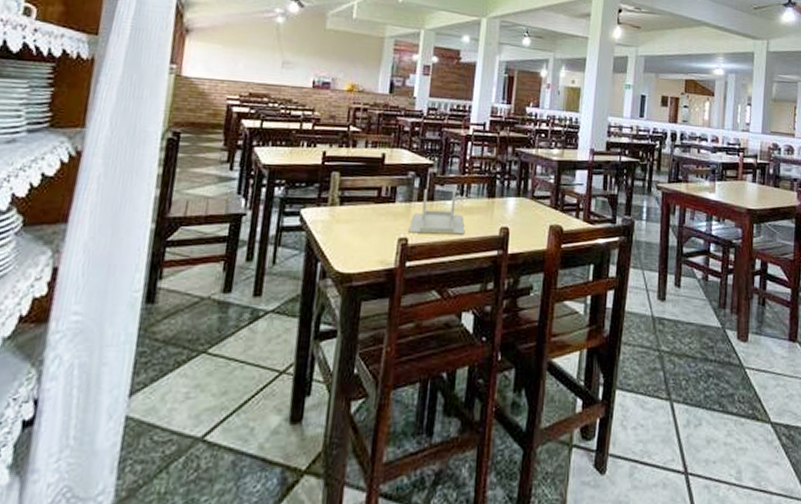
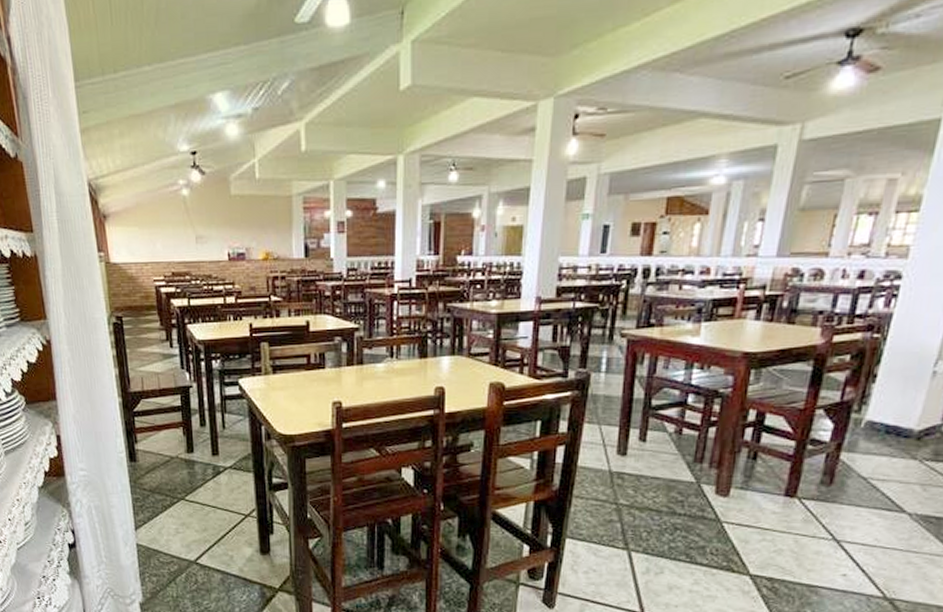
napkin holder: present [408,189,465,235] -> none [341,353,398,397]

